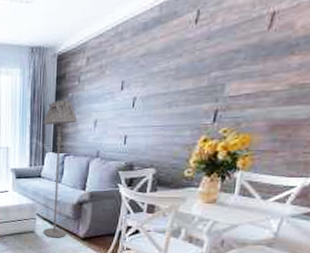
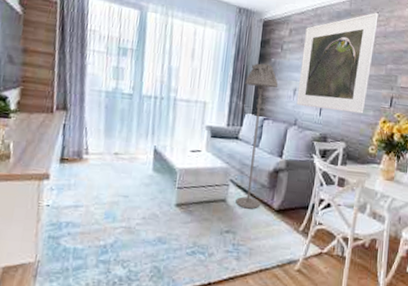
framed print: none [98,11,200,137] -> present [296,13,379,114]

